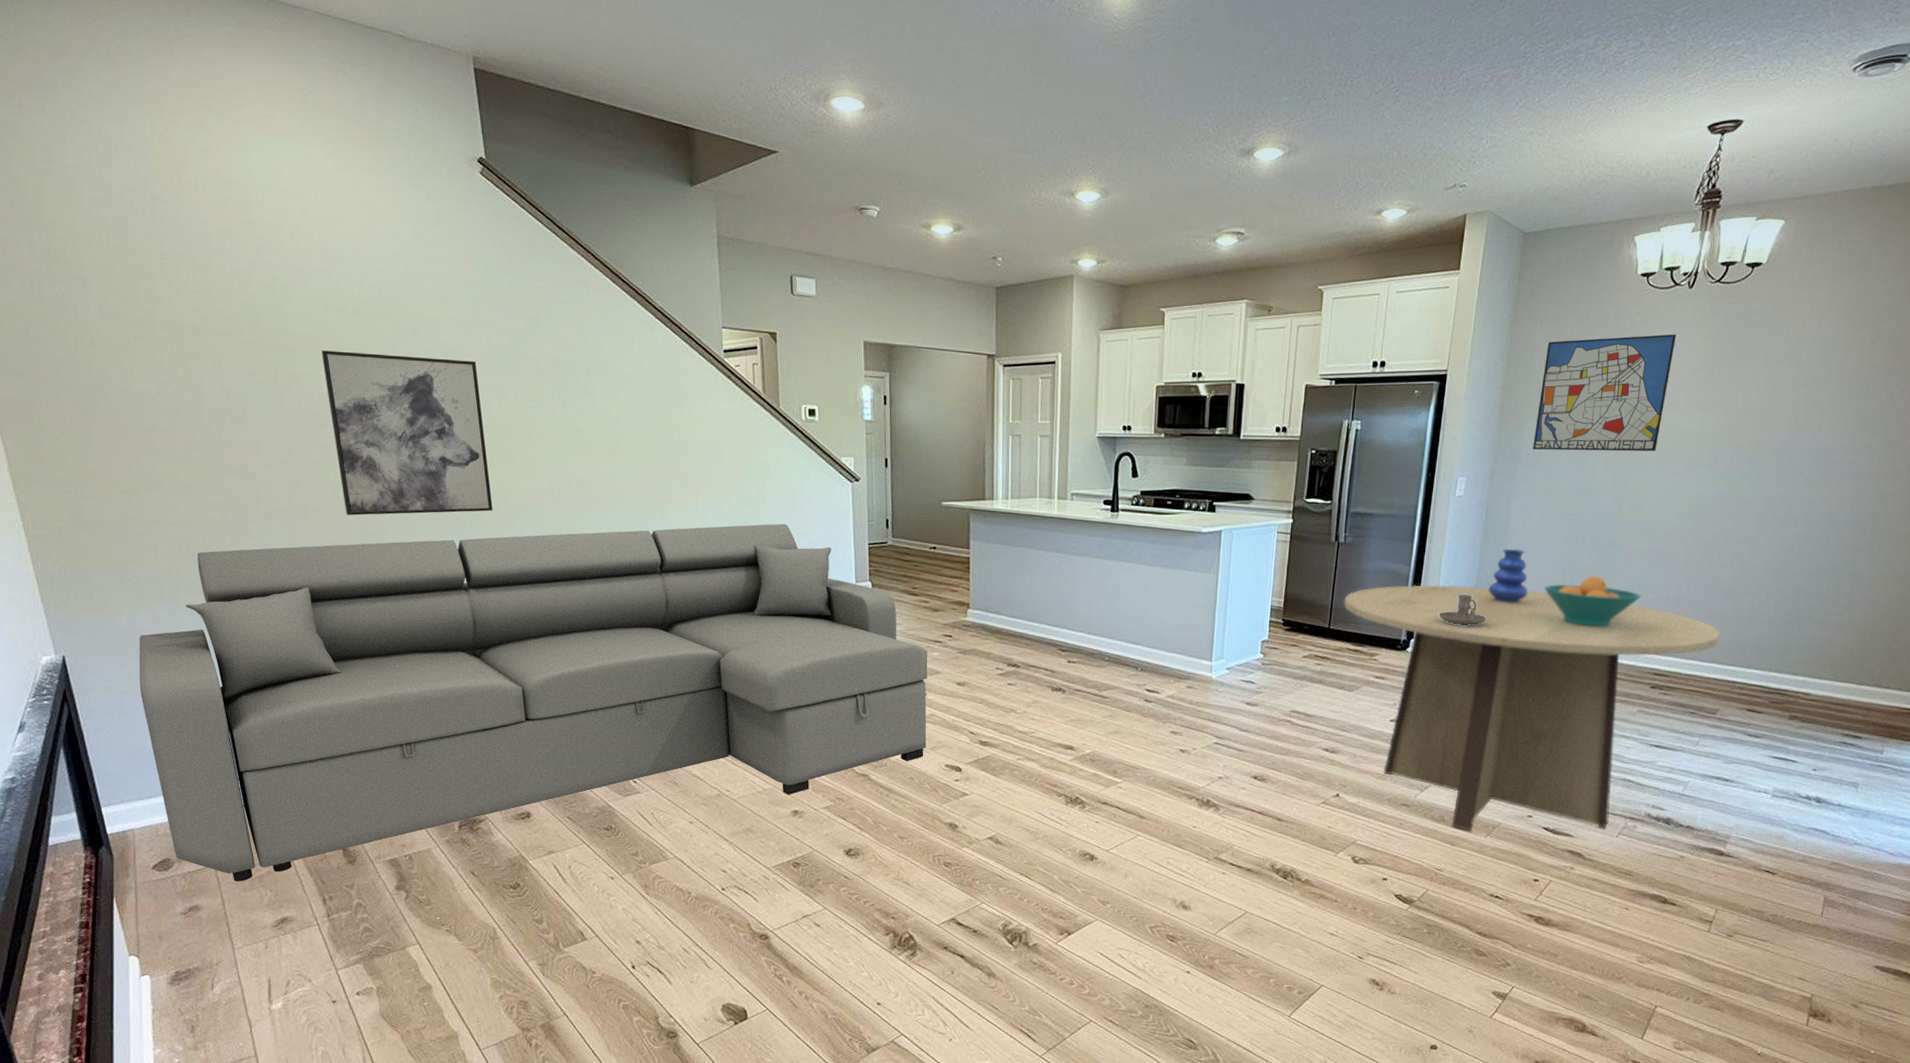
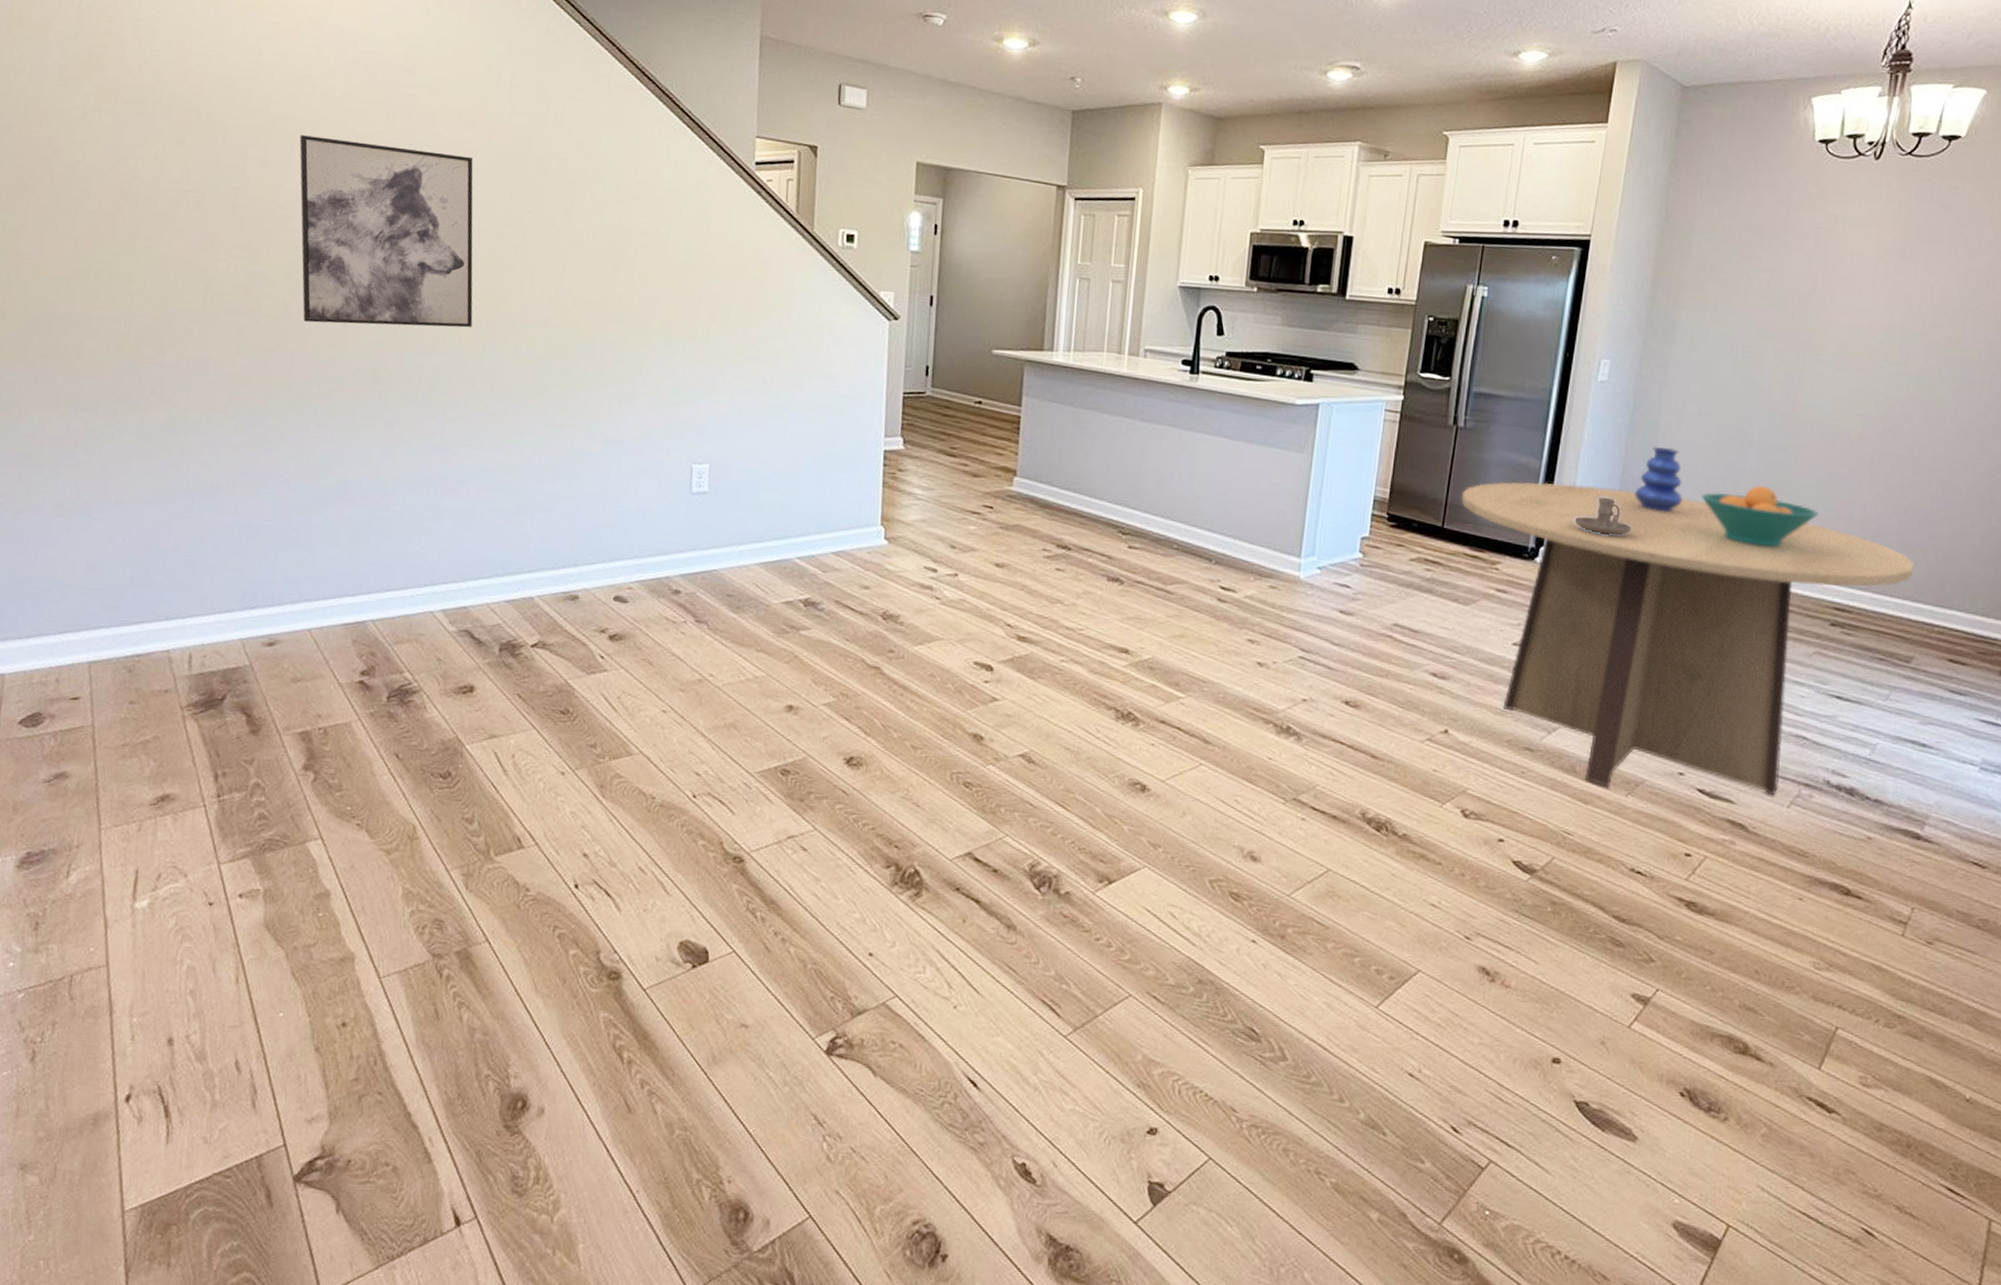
sofa: present [139,523,928,882] -> none [37,352,963,747]
wall art: present [1533,334,1677,452] -> none [1690,209,1861,344]

